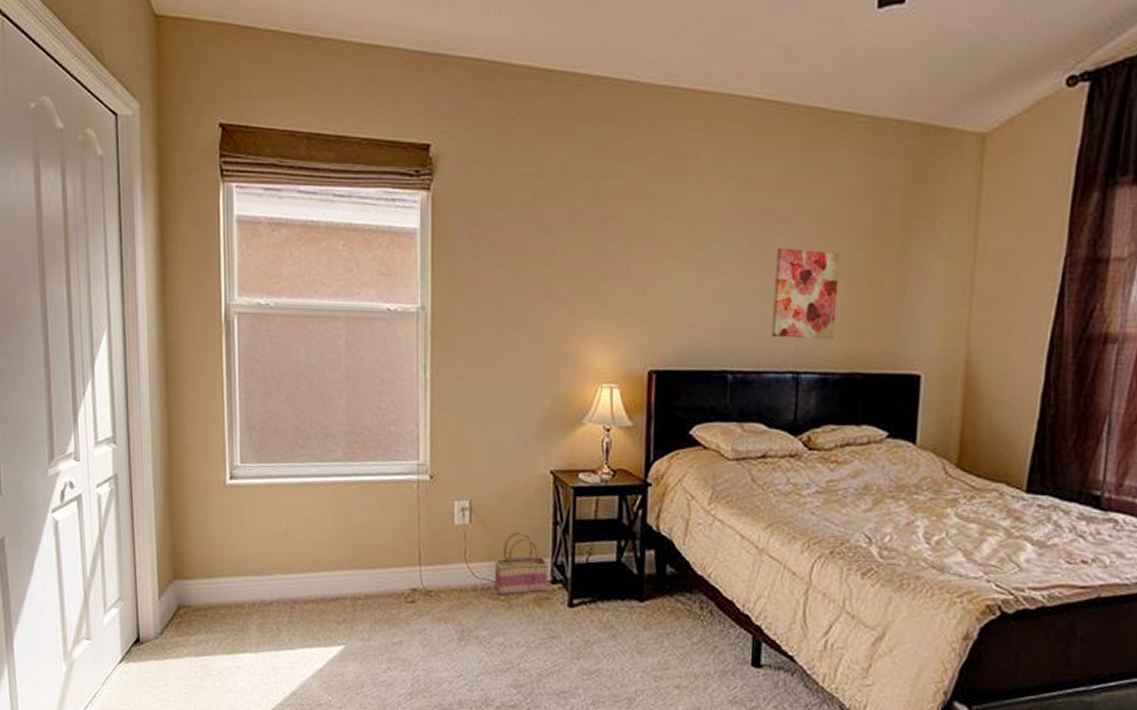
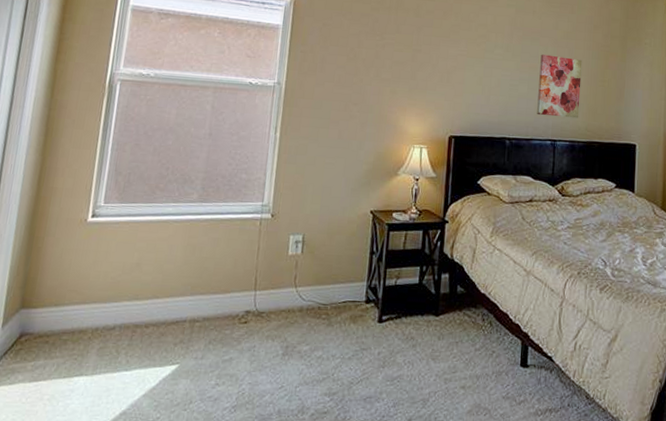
basket: present [494,531,549,596] -> none [317,260,365,315]

